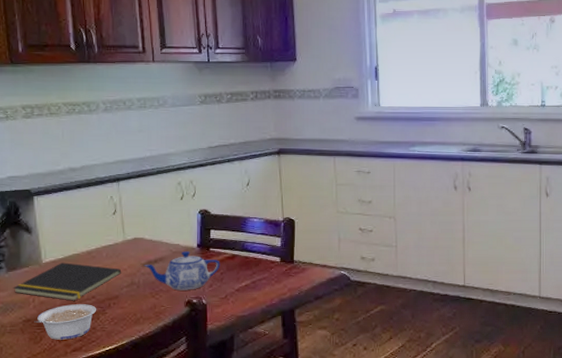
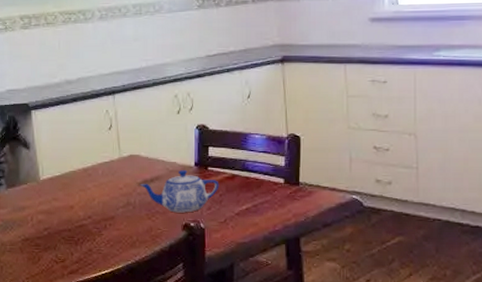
notepad: present [13,262,122,301] -> none [12,180,118,221]
legume: present [34,304,97,340] -> none [32,224,93,261]

